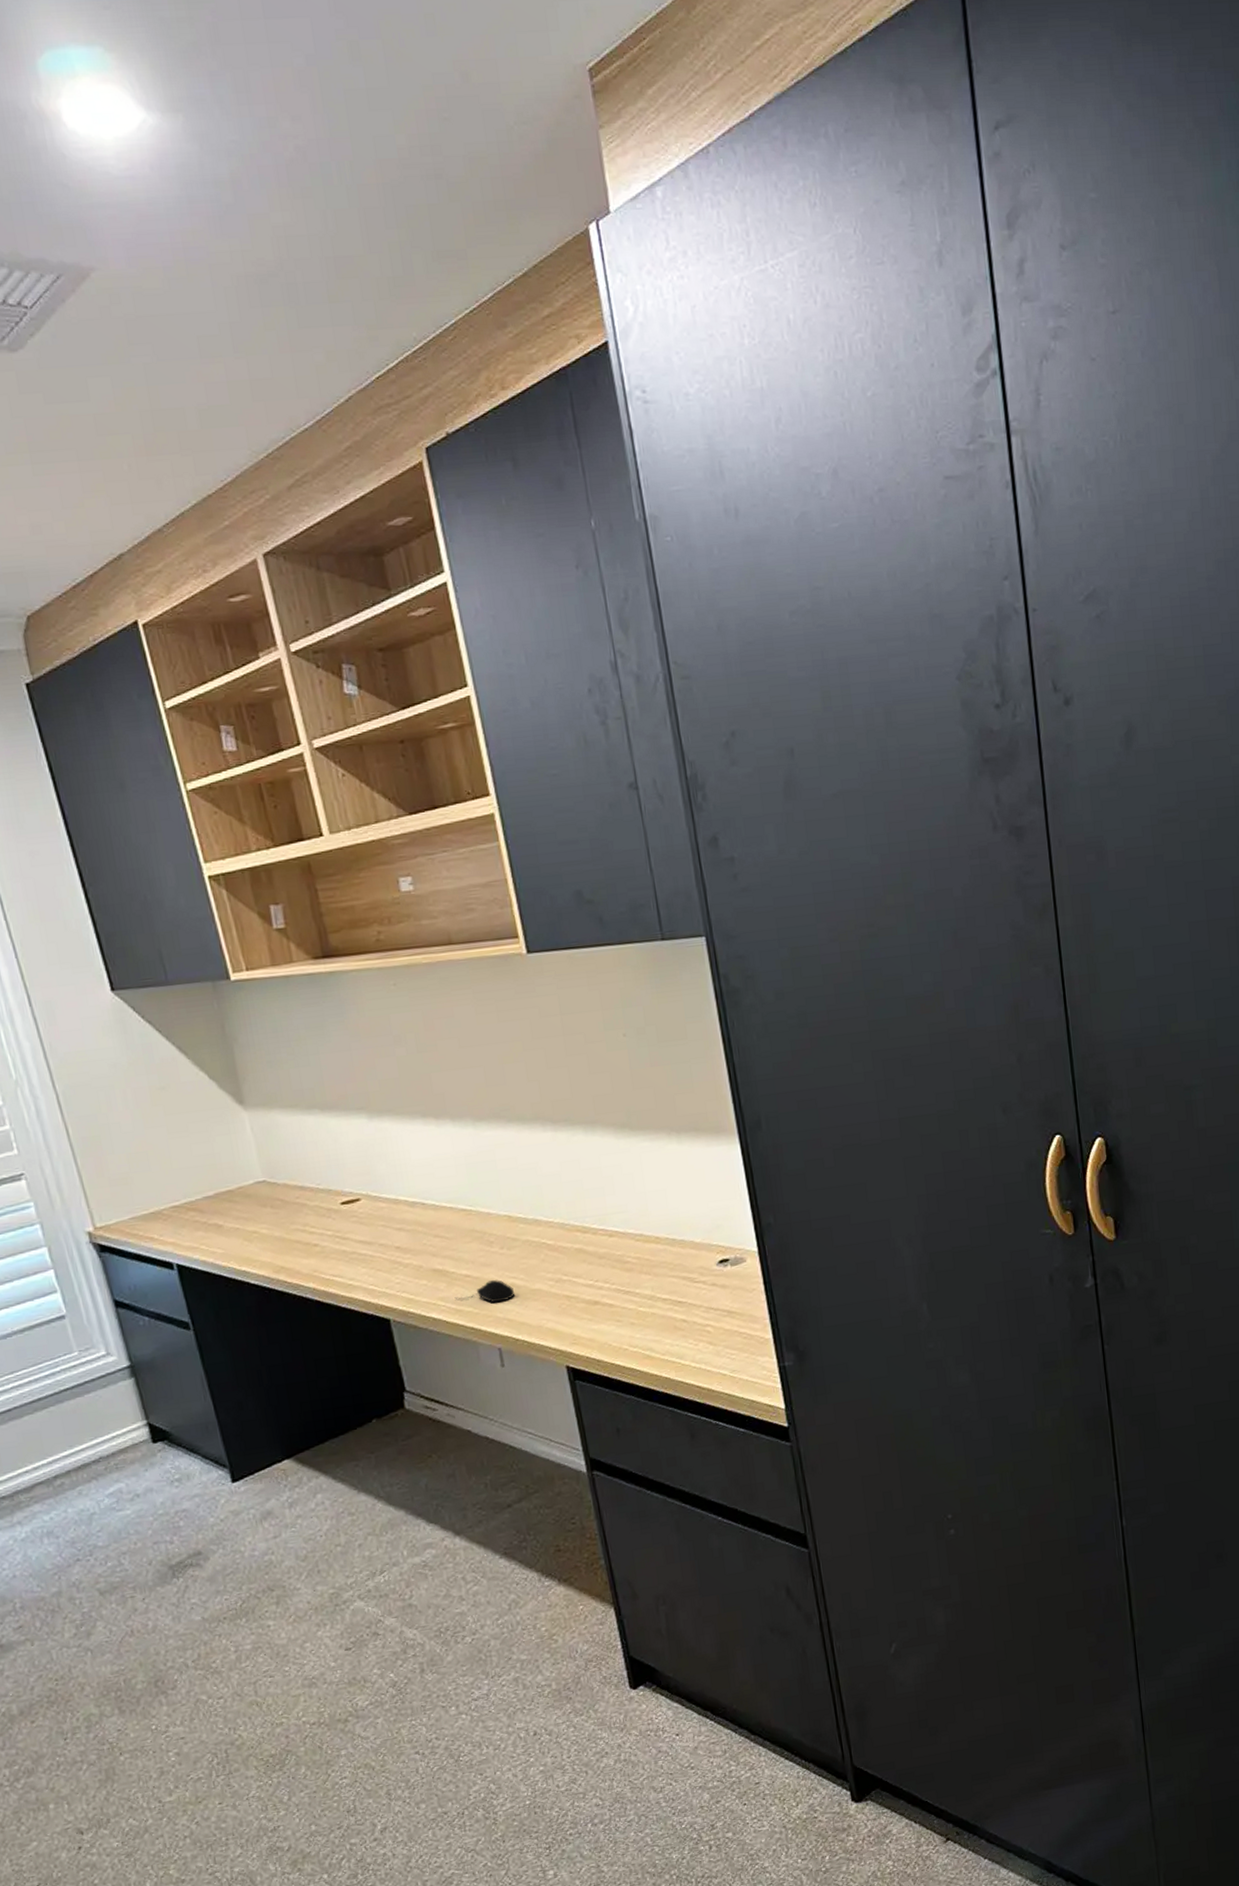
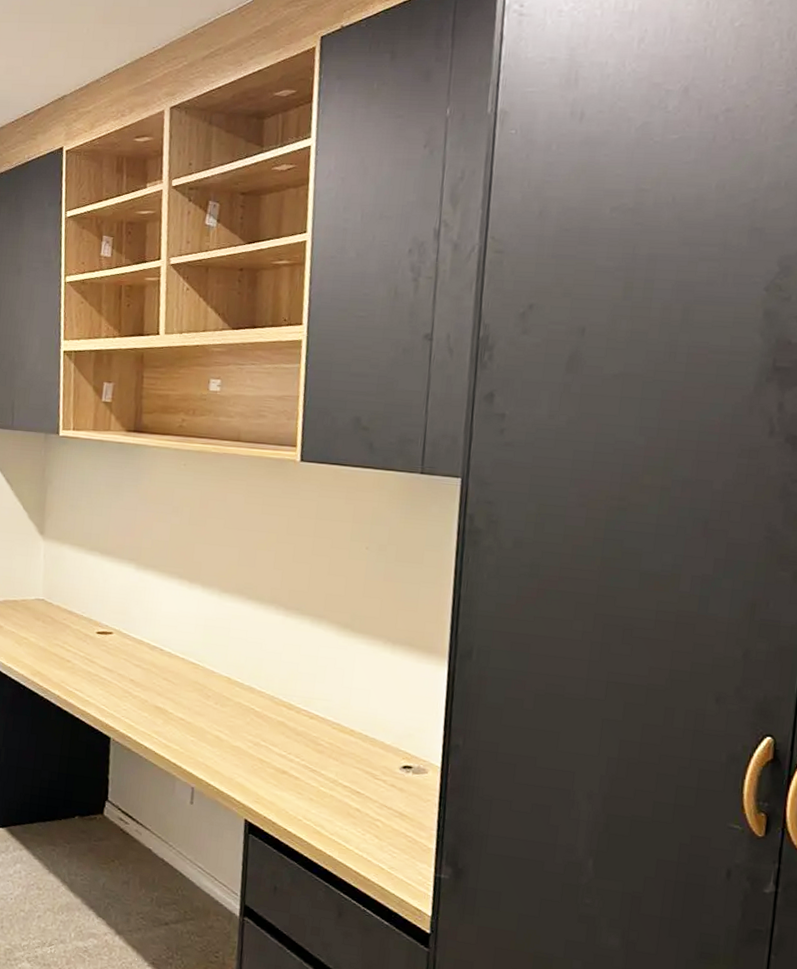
computer mouse: present [454,1280,514,1303] -> none [167,728,217,749]

